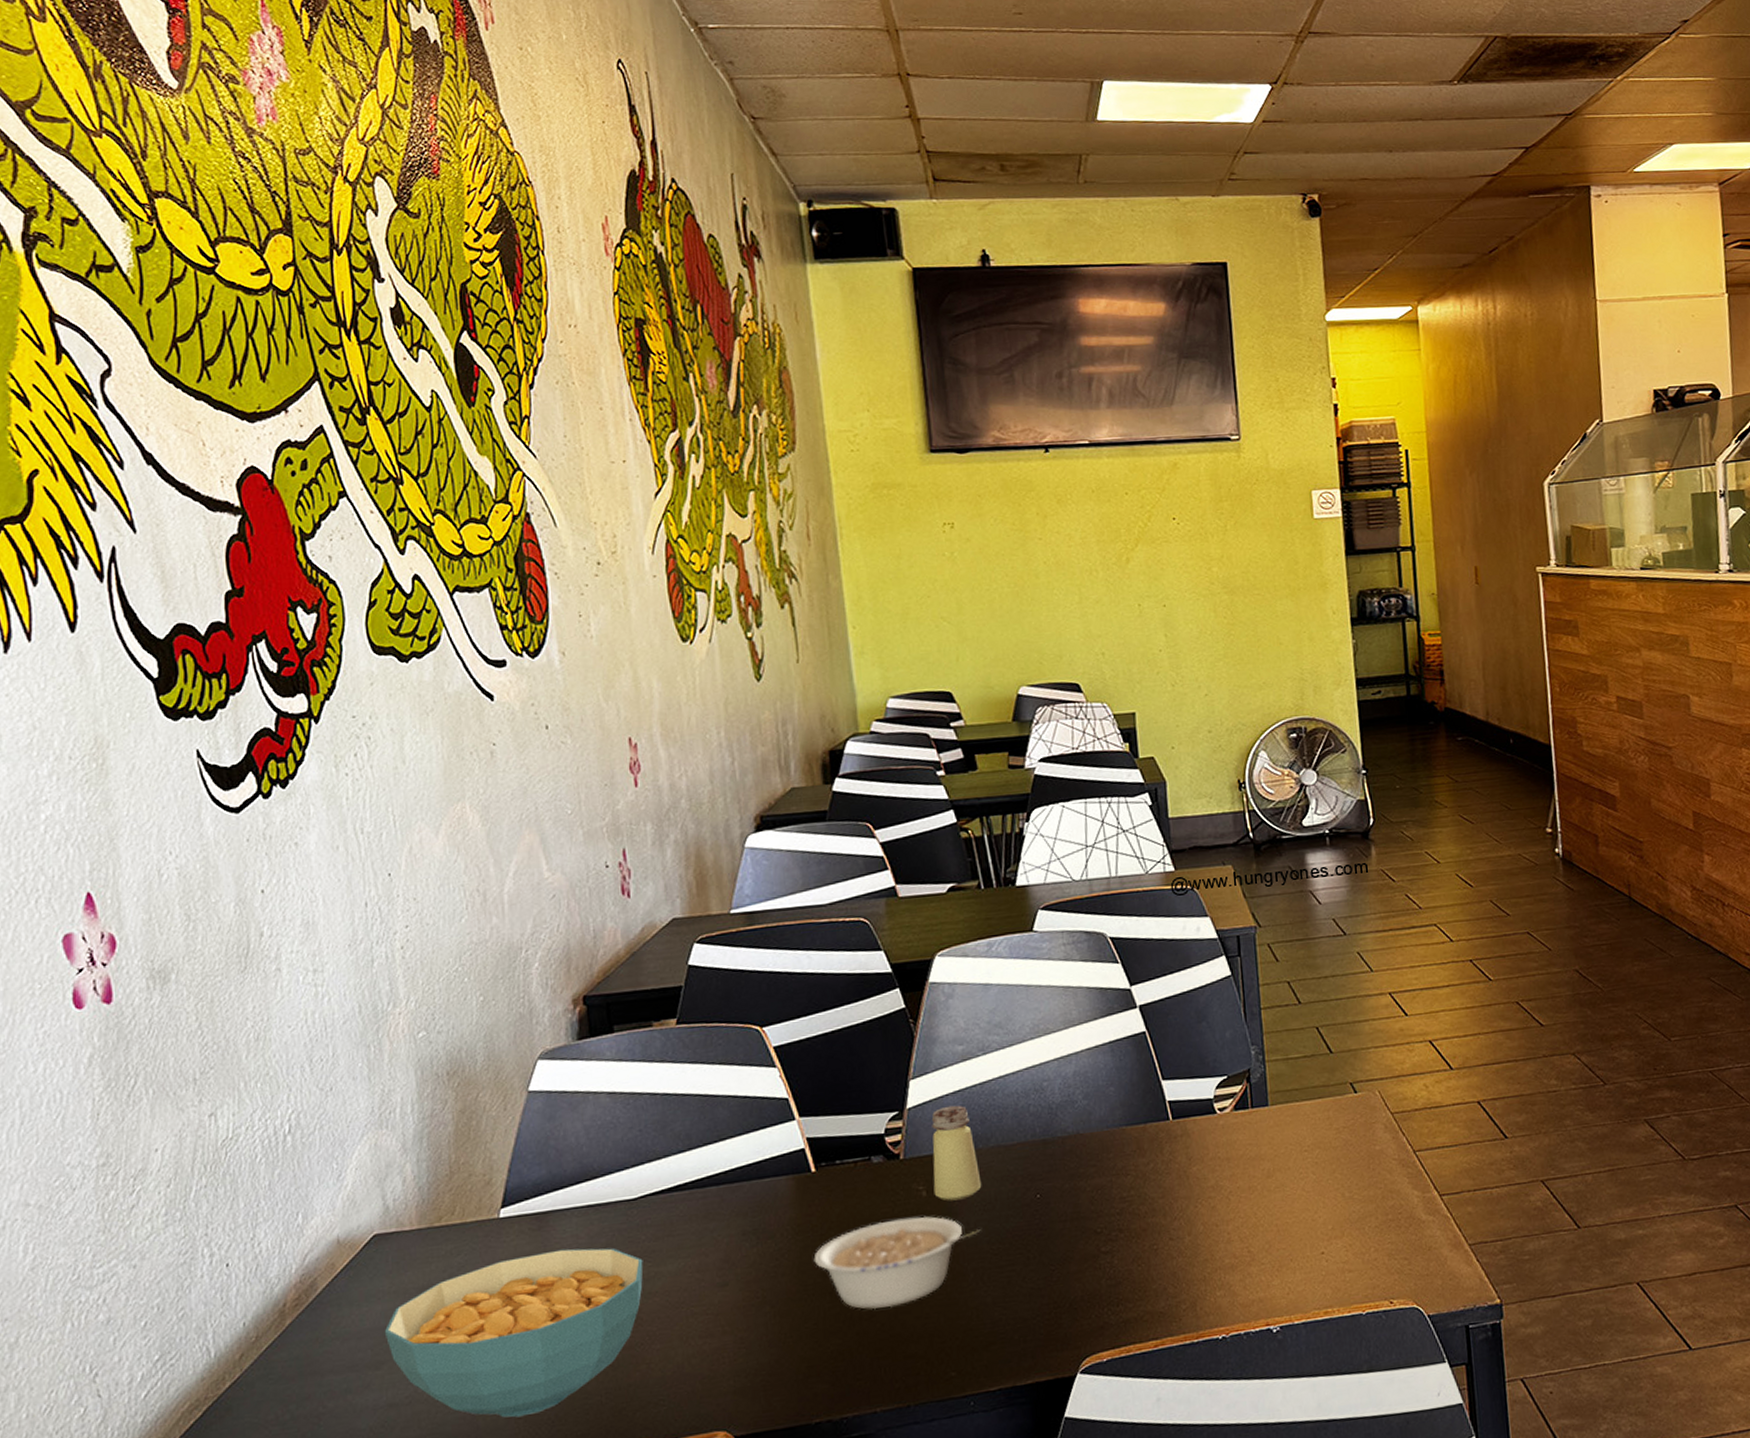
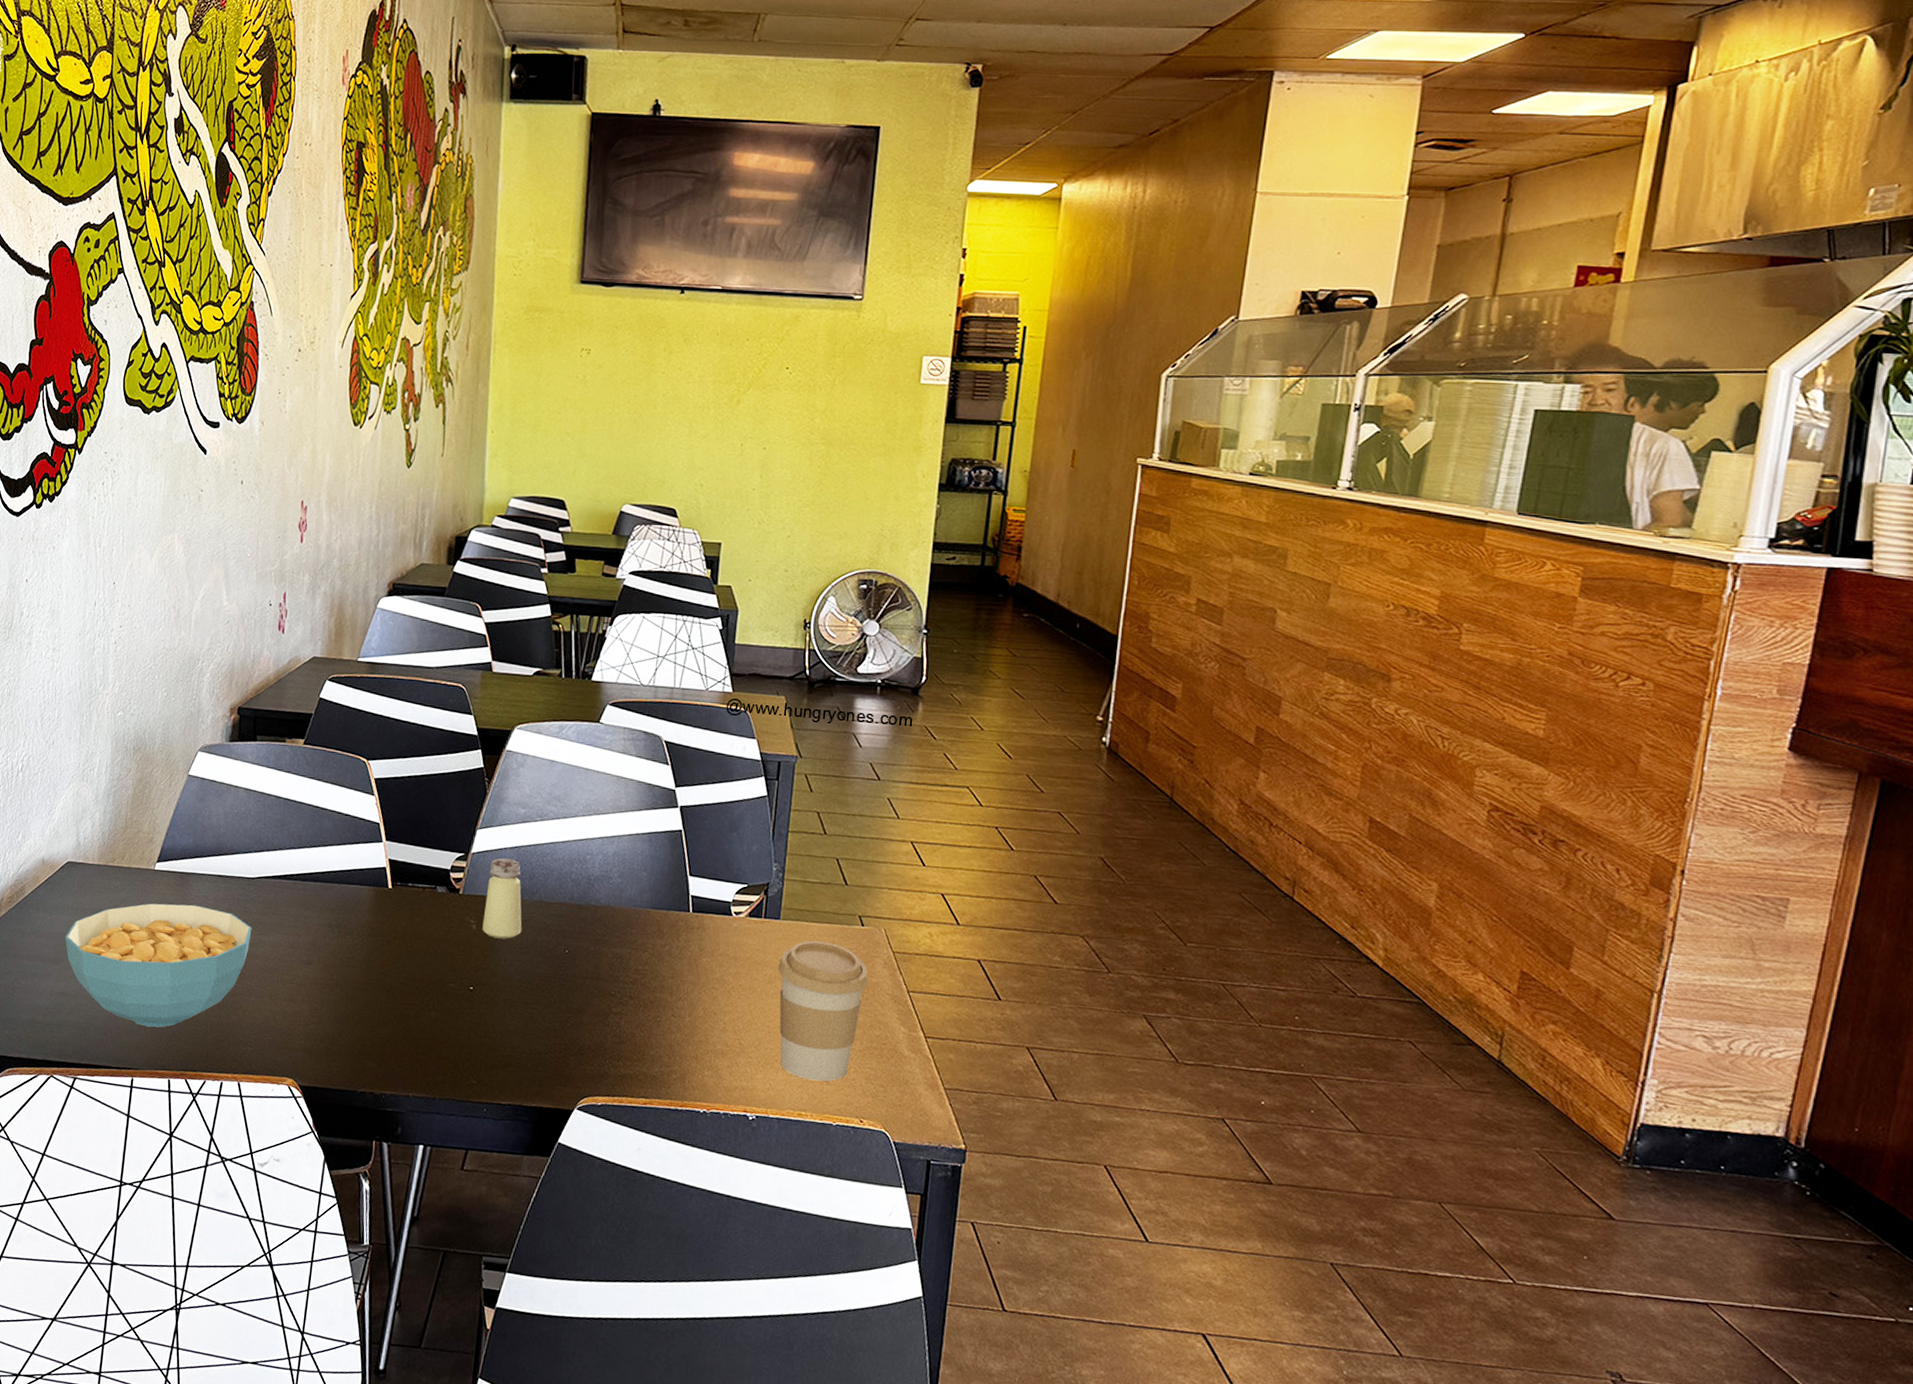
legume: present [813,1216,981,1310] -> none [379,941,515,1015]
coffee cup: none [1275,1118,1372,1273] -> present [778,940,869,1082]

